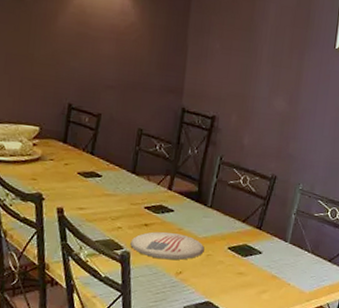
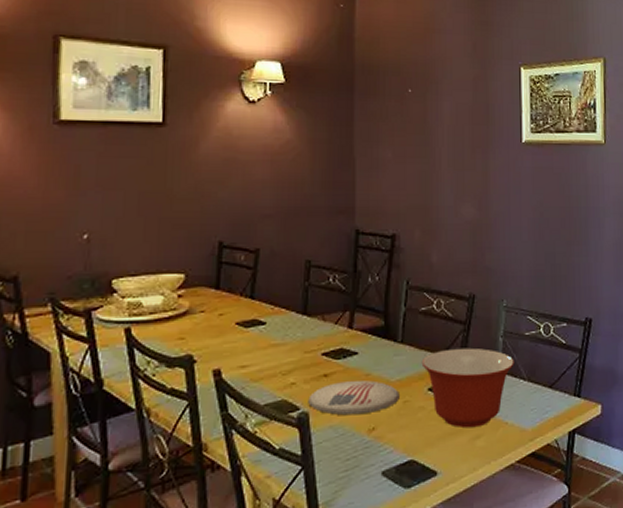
mixing bowl: none [225,218,303,284] -> present [421,347,514,428]

